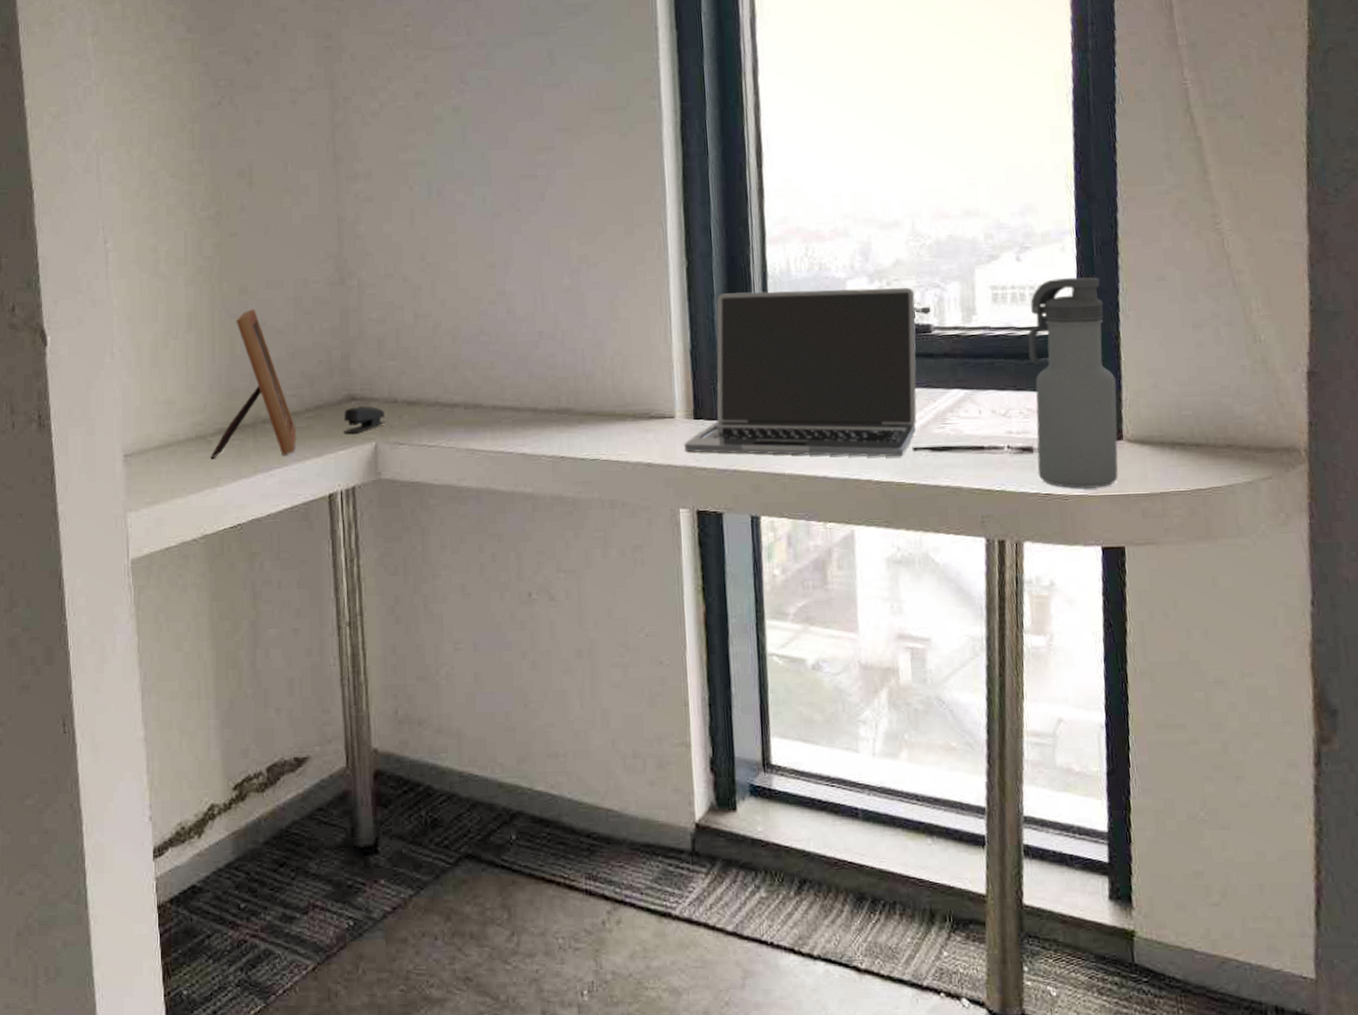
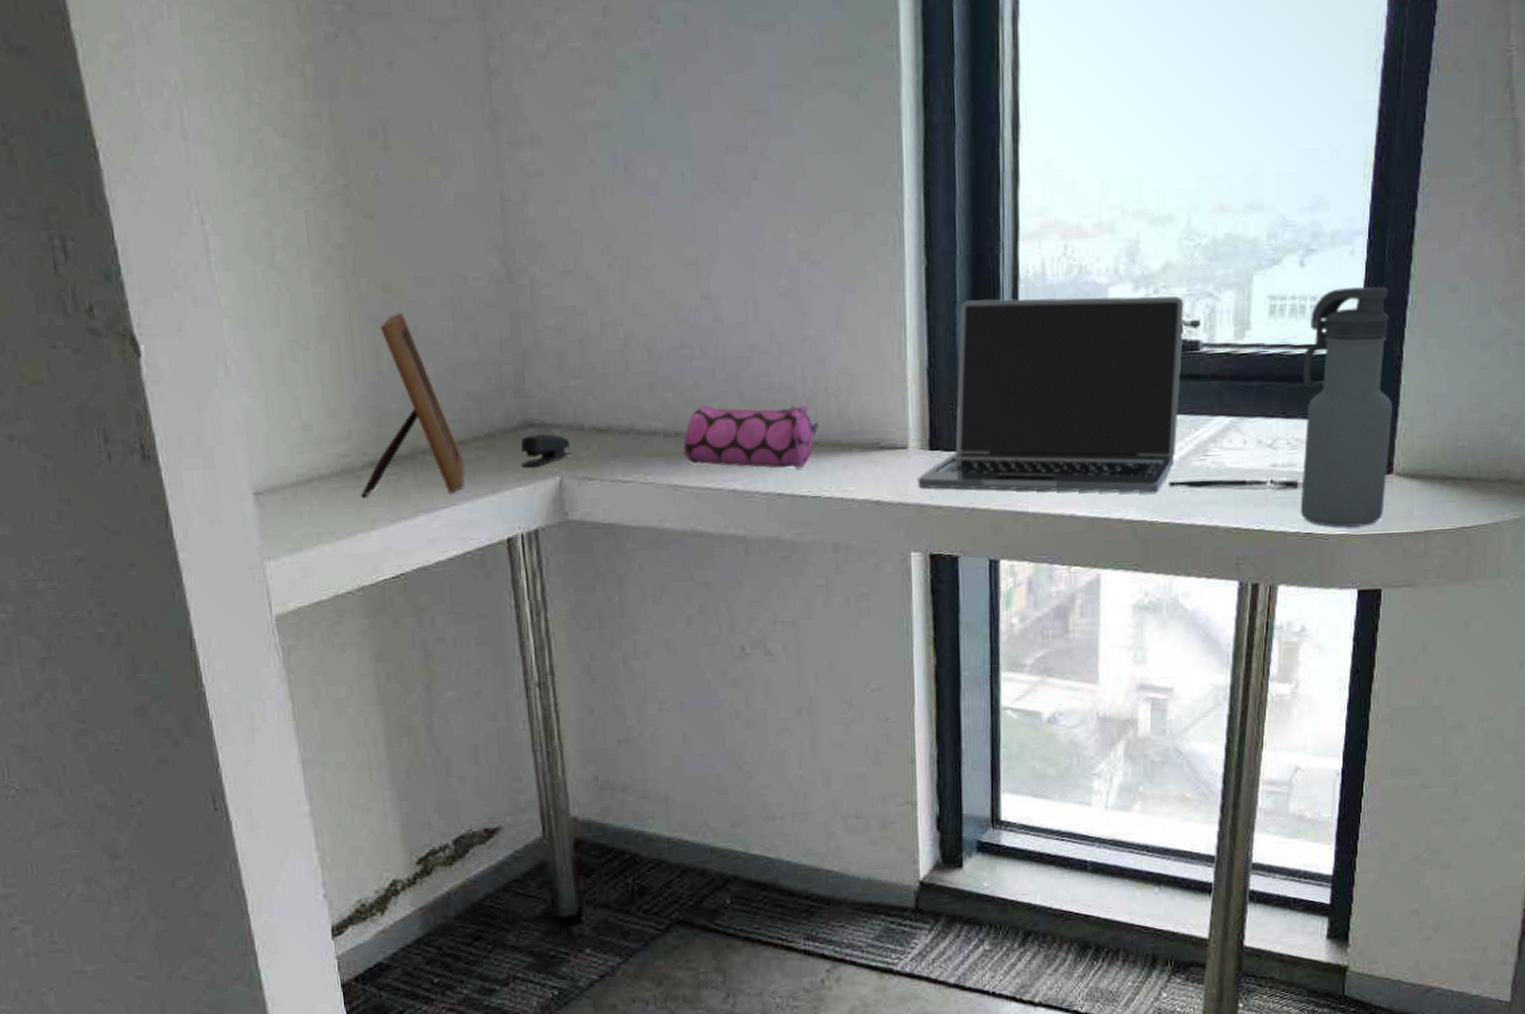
pencil case: none [480,379,596,436] -> present [683,403,818,469]

